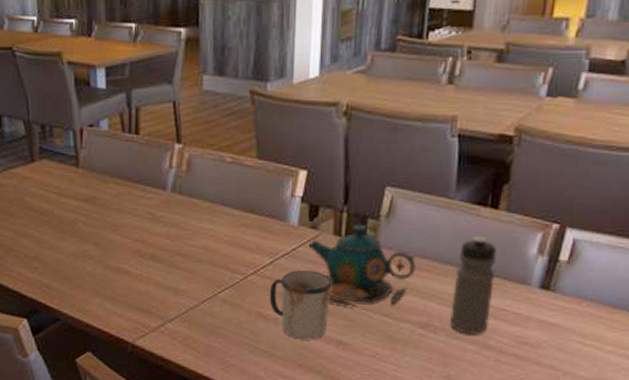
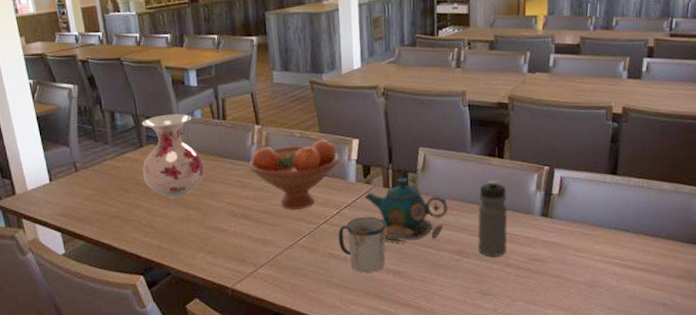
vase: none [32,122,109,228] -> present [142,113,205,198]
fruit bowl: none [164,167,280,255] -> present [248,139,340,211]

